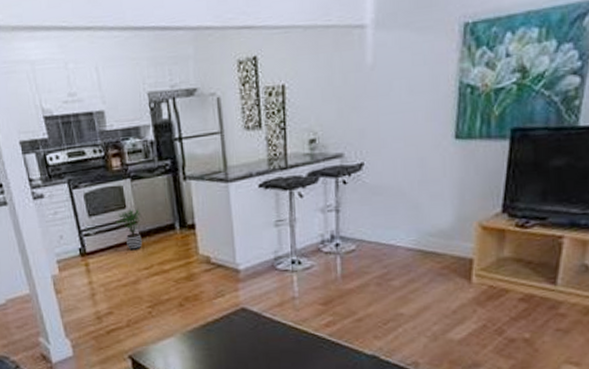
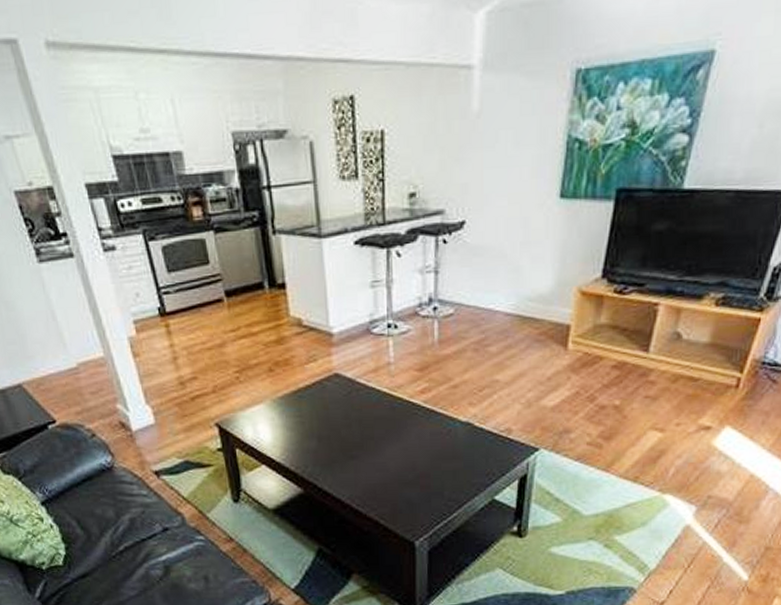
potted plant: present [116,209,142,251] -> none [199,265,228,311]

